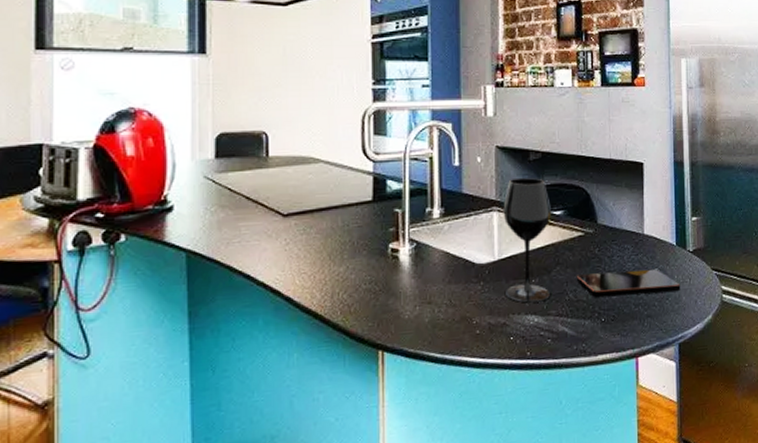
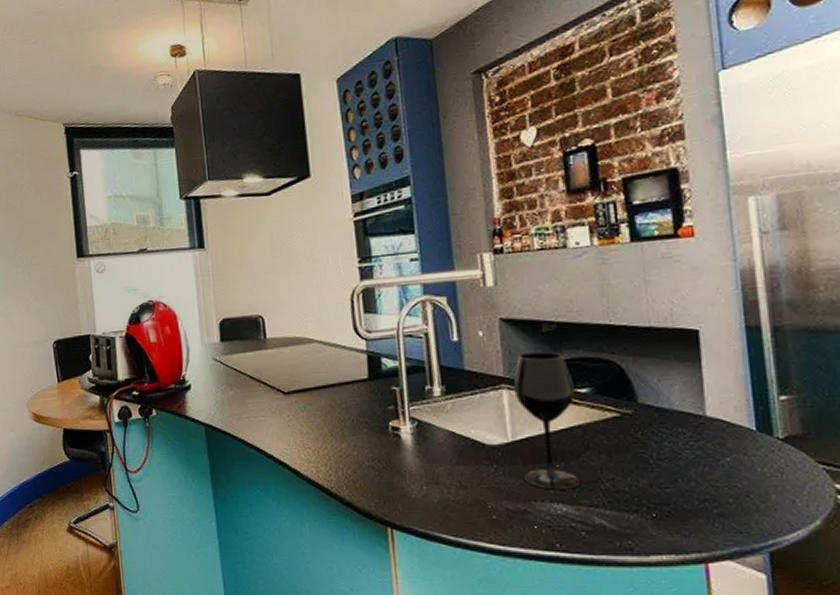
phone: present [577,269,681,298] -> none [614,458,768,489]

